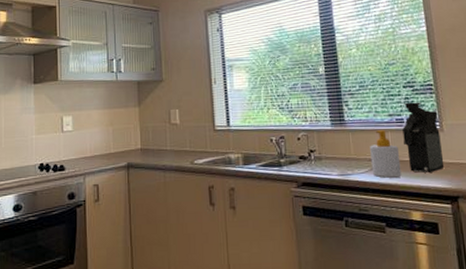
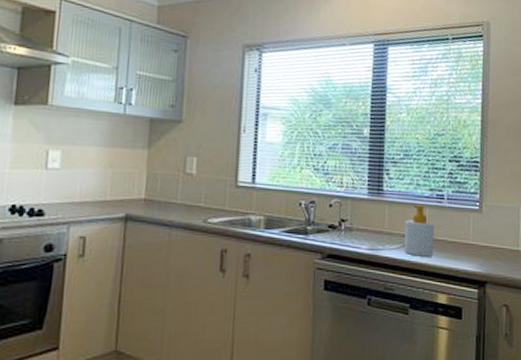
coffee maker: present [402,102,444,173] -> none [441,178,480,254]

